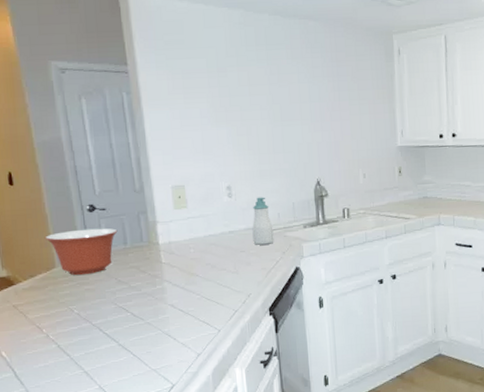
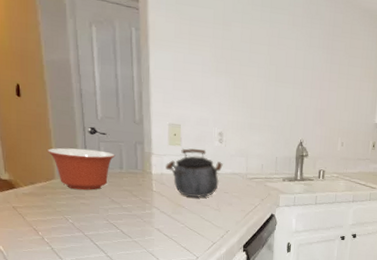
kettle: none [173,207,235,263] -> present [166,148,223,198]
soap bottle: present [252,197,274,245] -> none [236,147,256,190]

